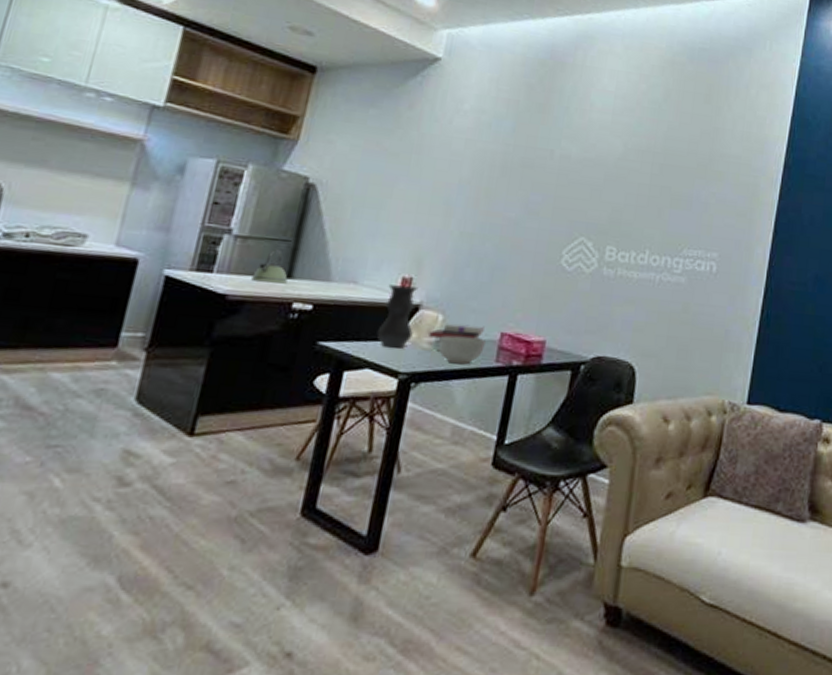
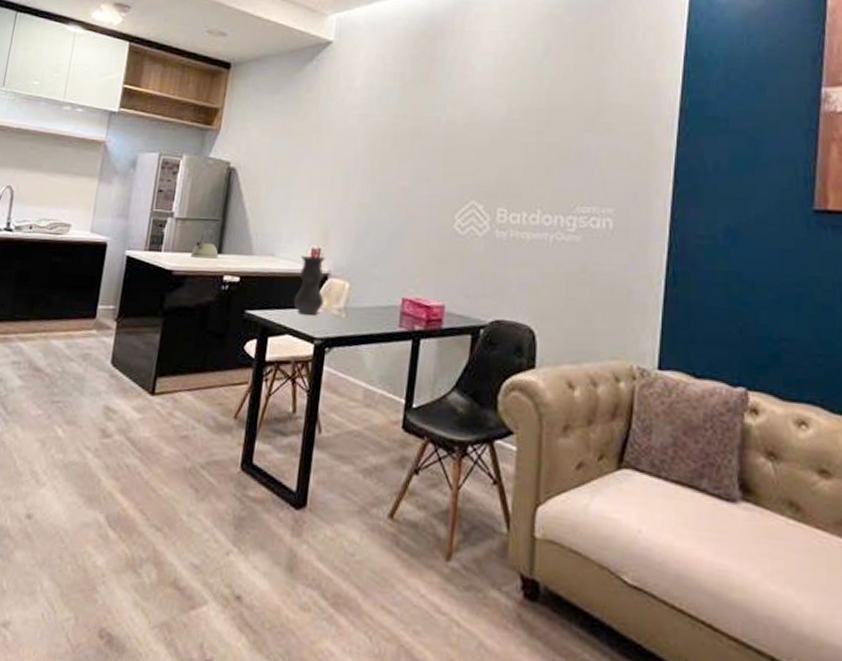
books: present [428,323,485,352] -> none [338,290,387,318]
bowl: present [438,335,486,365] -> none [347,302,389,330]

